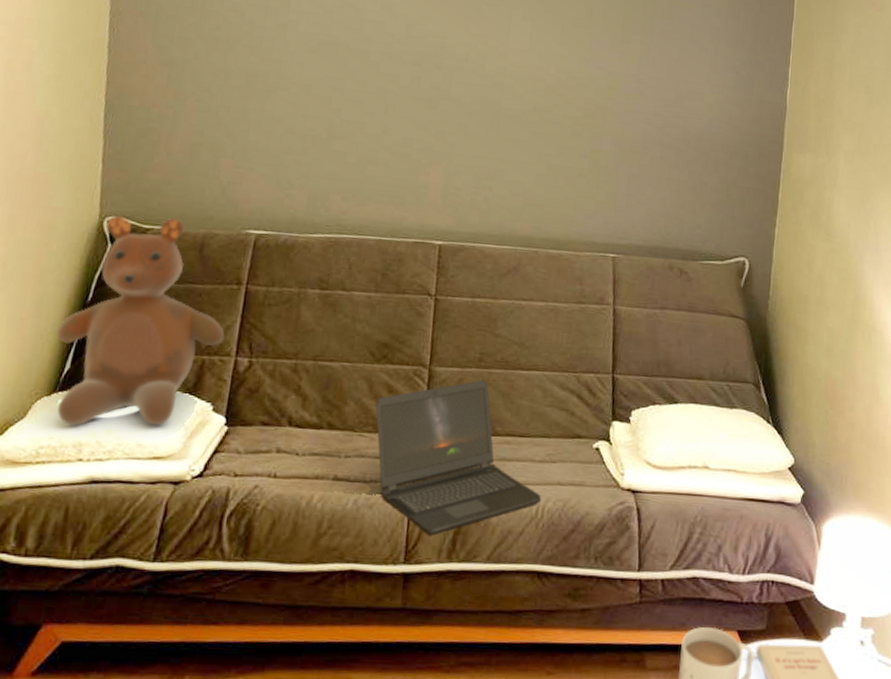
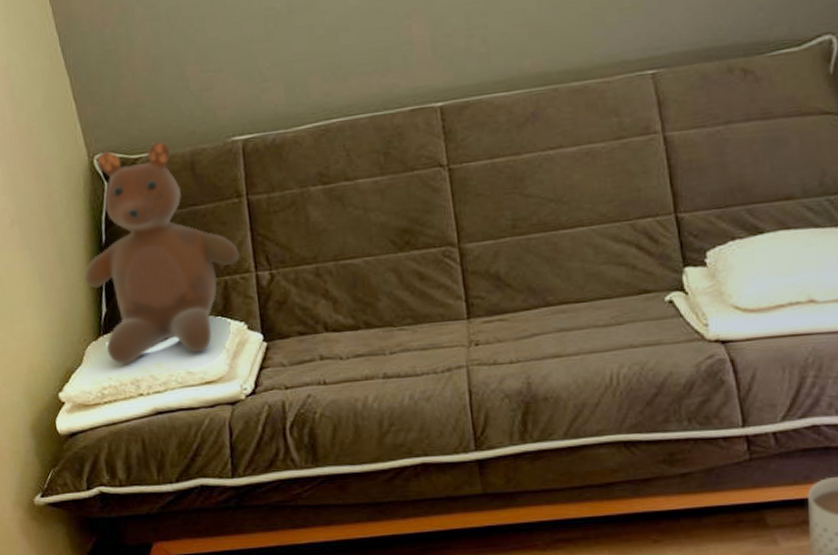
laptop computer: present [375,380,542,537] -> none [409,248,615,421]

